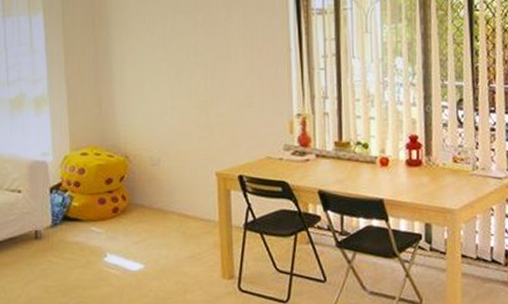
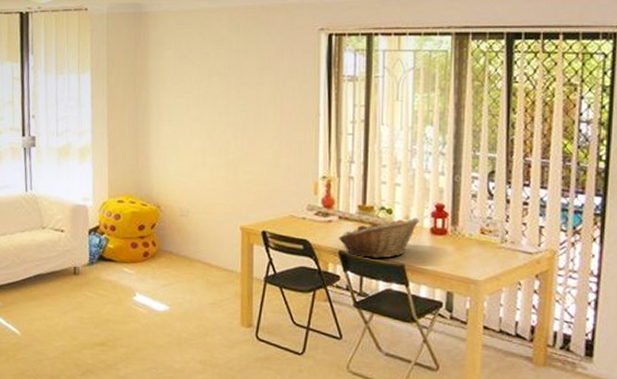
fruit basket: none [316,151,396,196] -> present [338,218,420,258]

